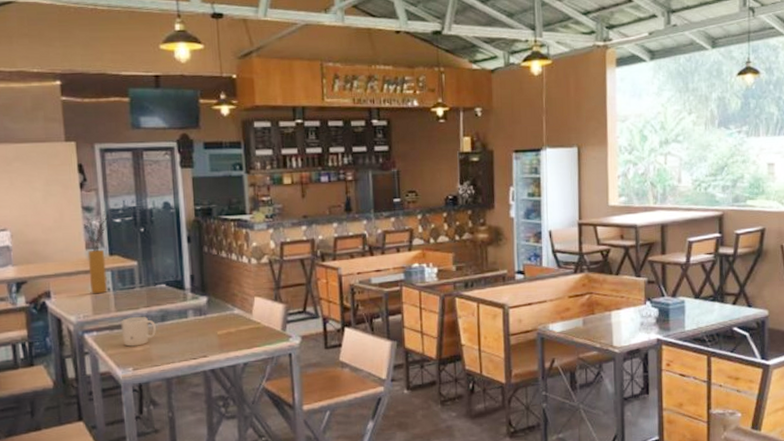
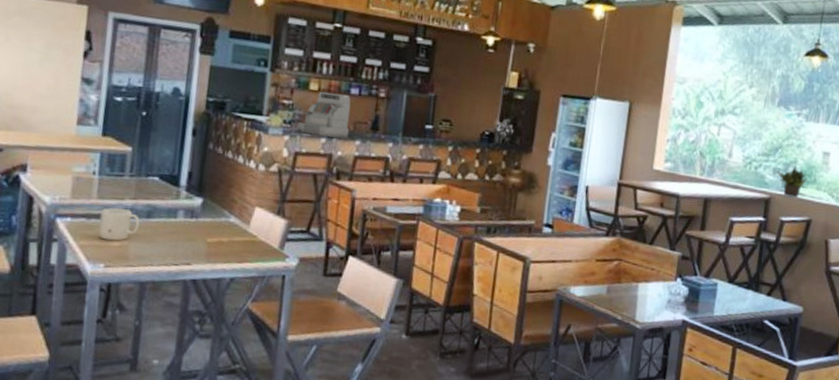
vase: present [83,211,109,294] -> none [74,86,110,177]
cash register: none [277,183,326,225] -> present [297,91,351,139]
potted plant: none [724,181,757,212] -> present [775,166,809,198]

